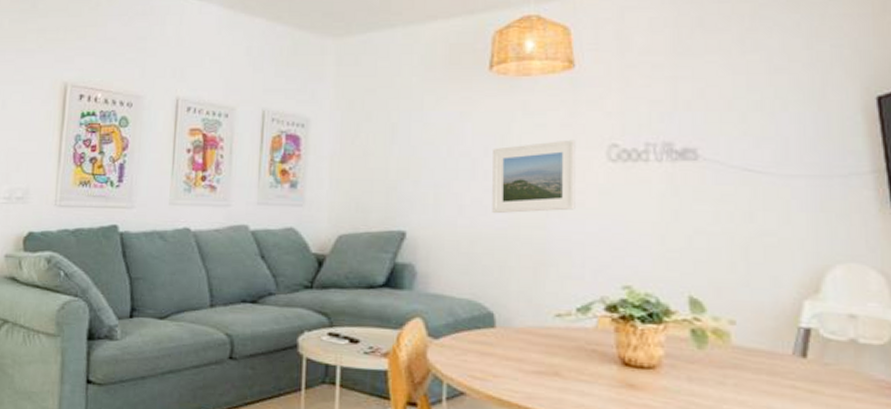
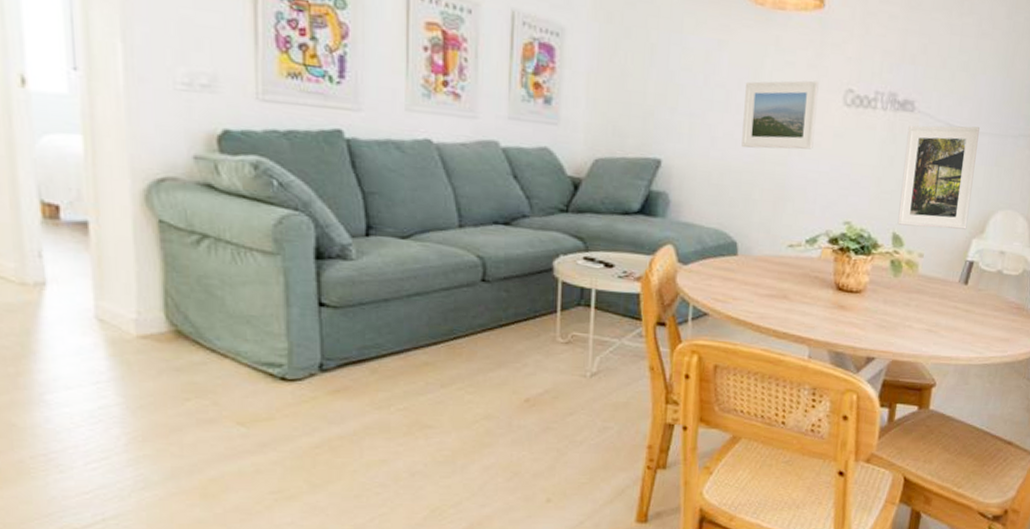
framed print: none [692,169,793,290] -> present [897,125,980,230]

